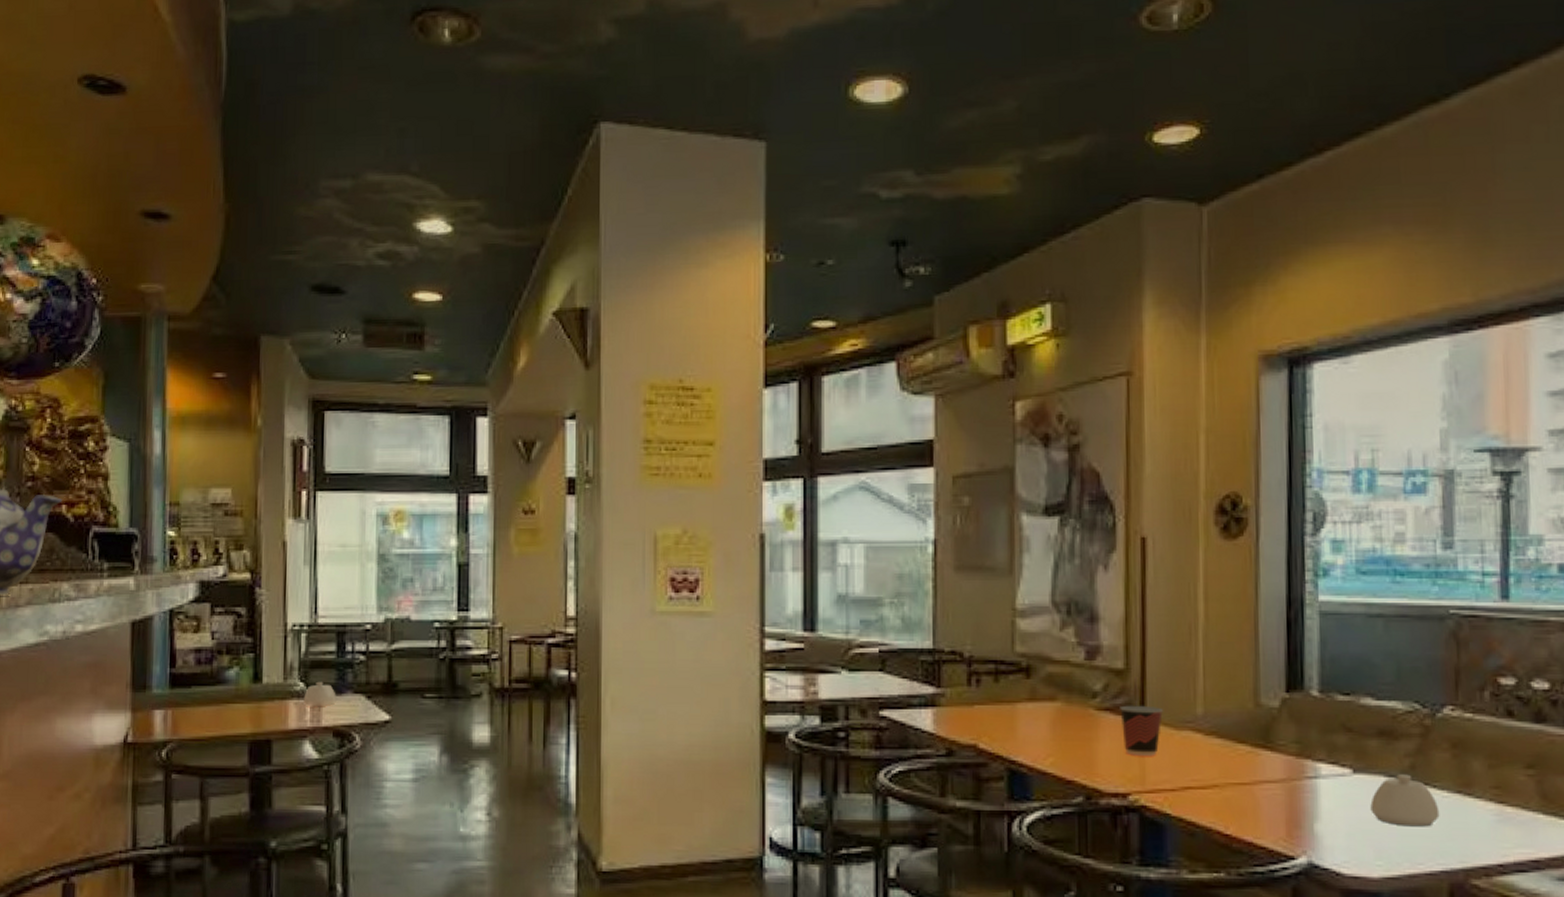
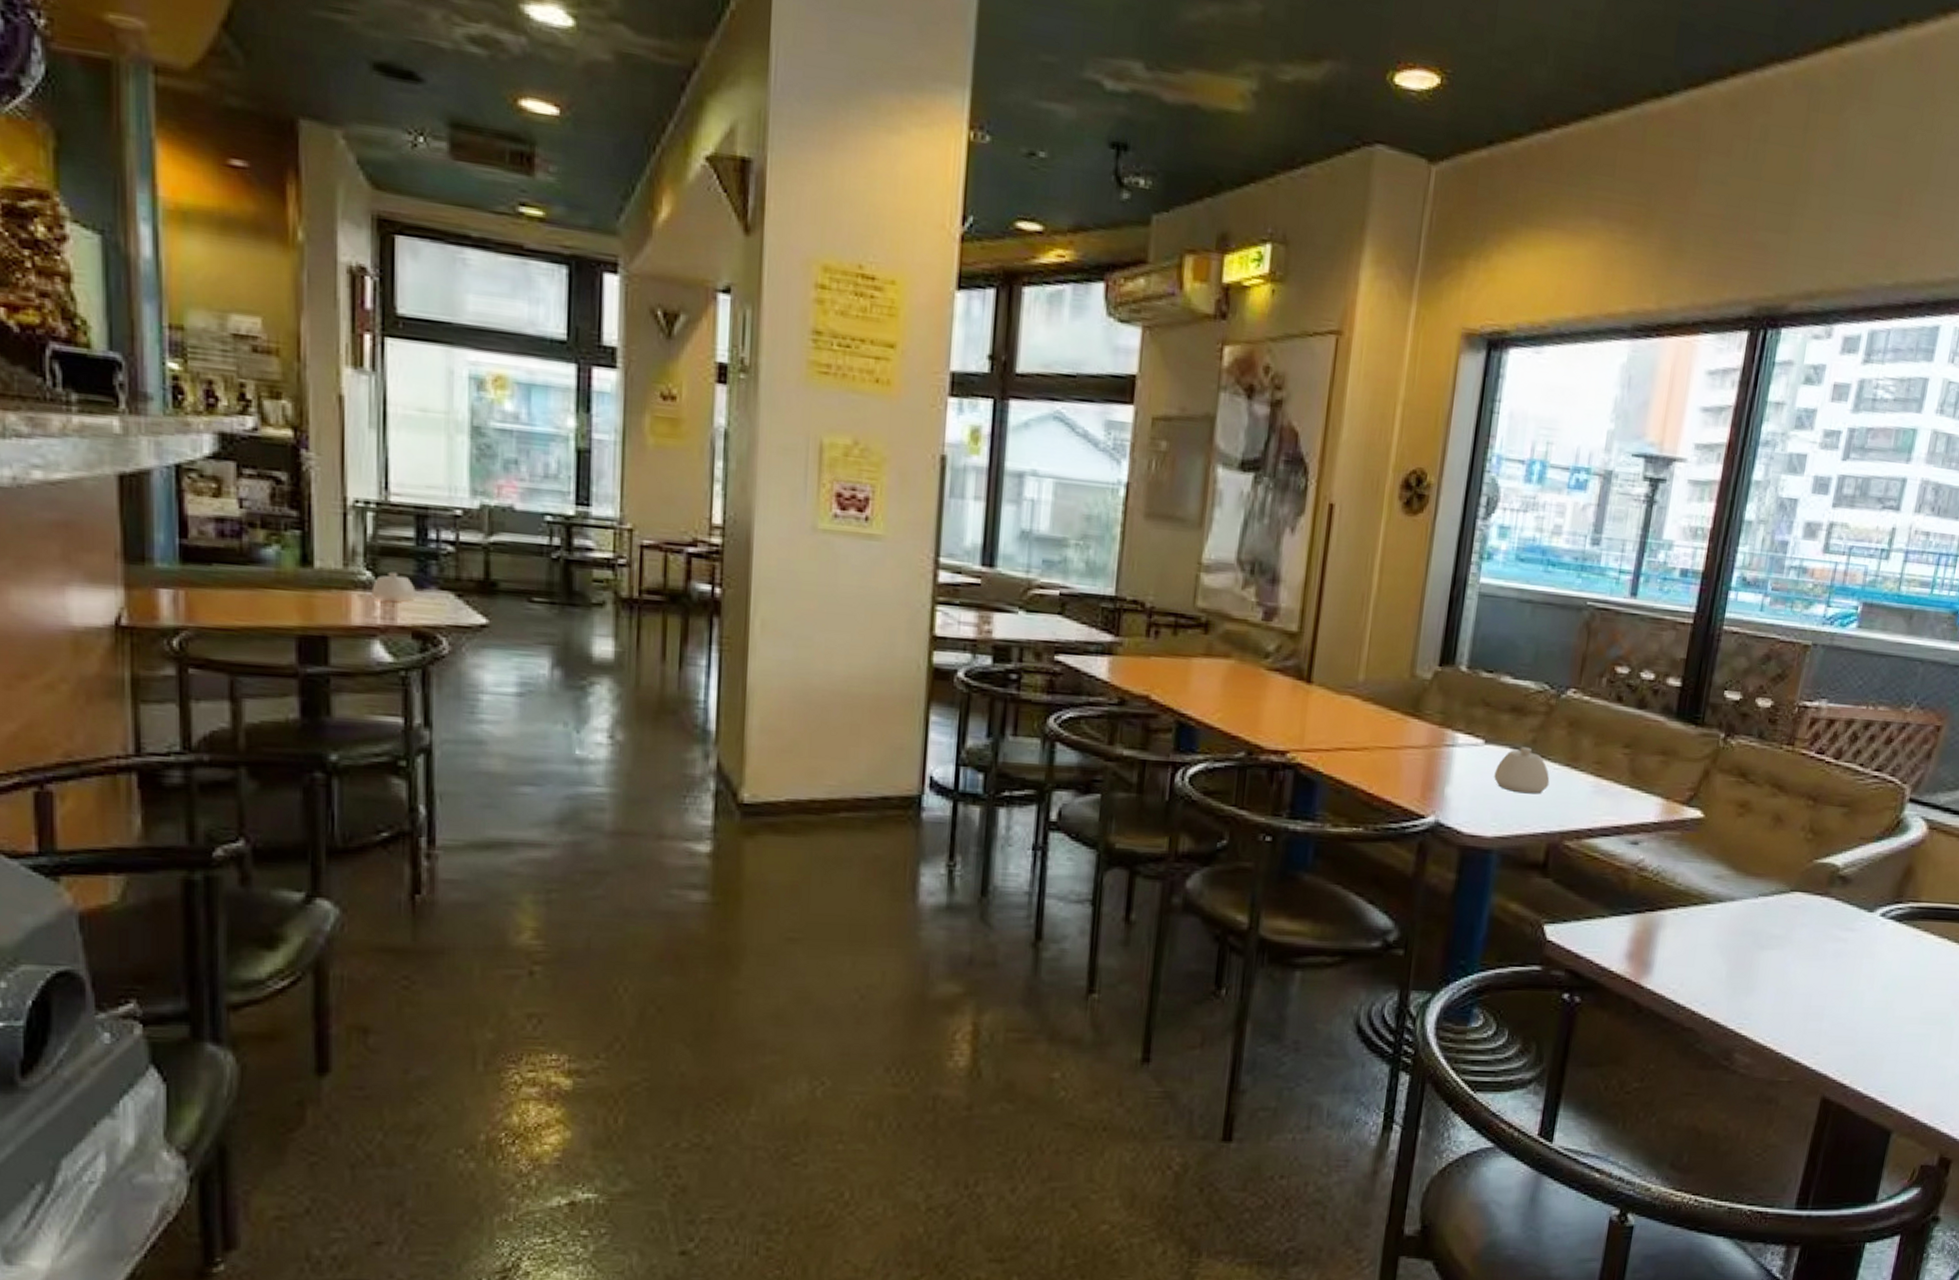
cup: present [1120,705,1164,756] -> none [1288,667,1329,718]

